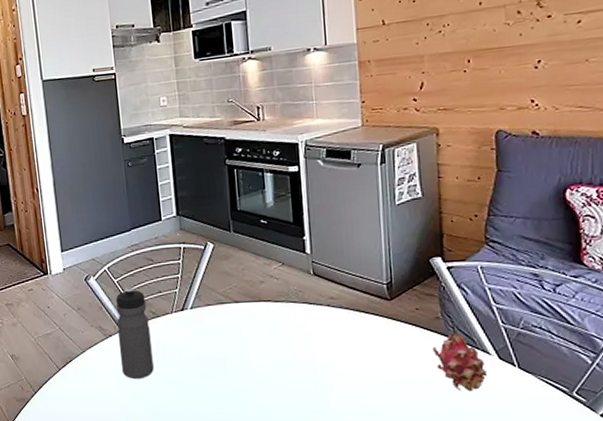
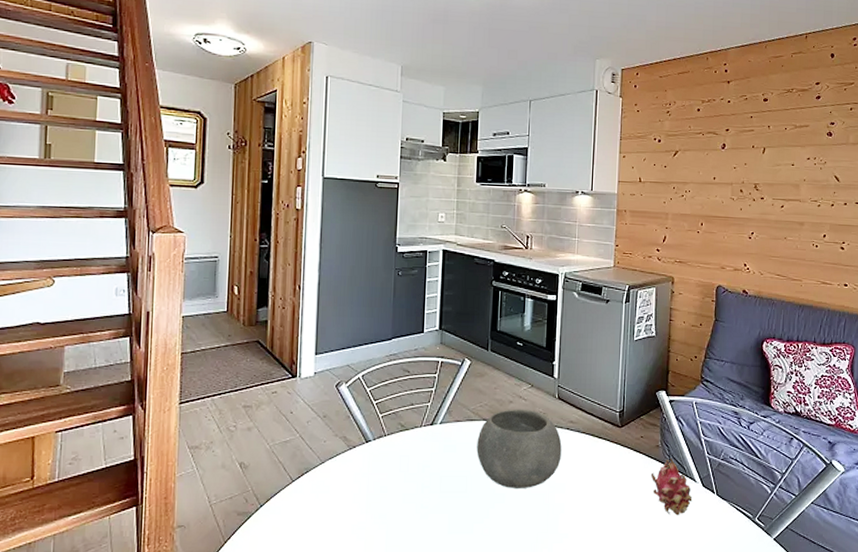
water bottle: present [116,286,154,379] -> none [361,397,397,495]
bowl: none [231,288,325,369] -> present [476,409,562,488]

